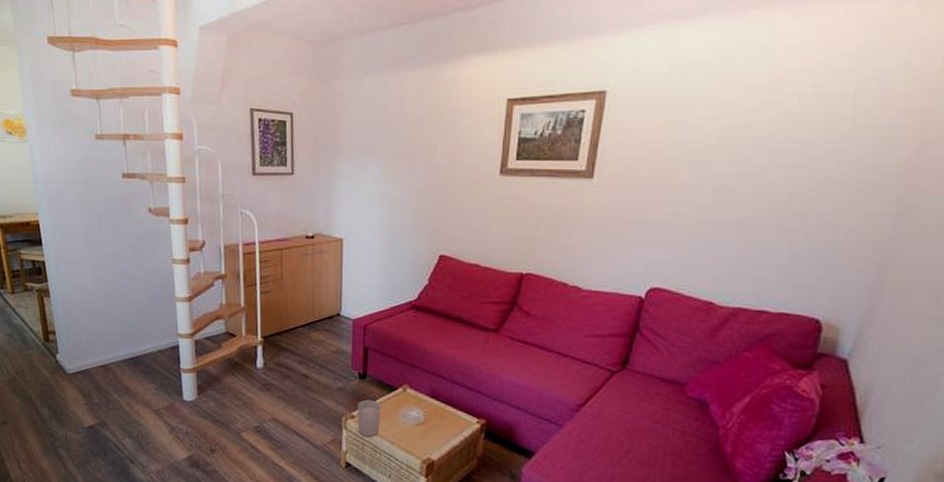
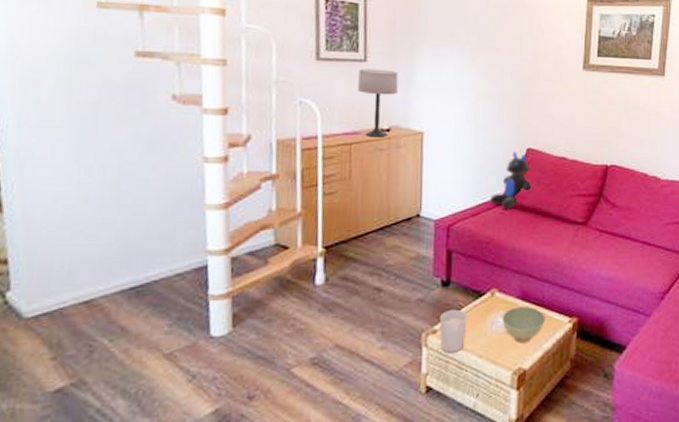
table lamp: none [287,181,321,244] -> present [358,68,398,137]
stuffed animal: none [403,258,445,312] -> present [490,151,533,209]
bowl: none [412,403,454,437] -> present [502,307,545,343]

